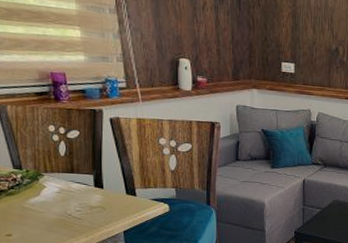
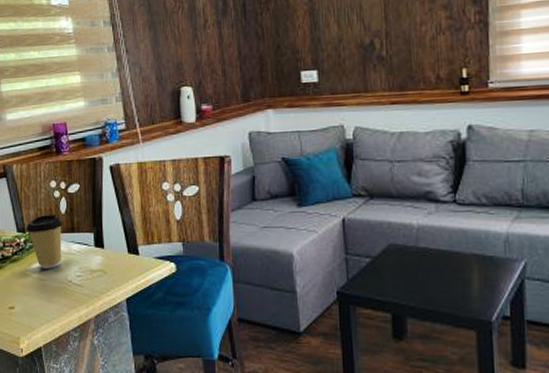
coffee cup: none [23,155,62,203] -> present [26,214,63,269]

